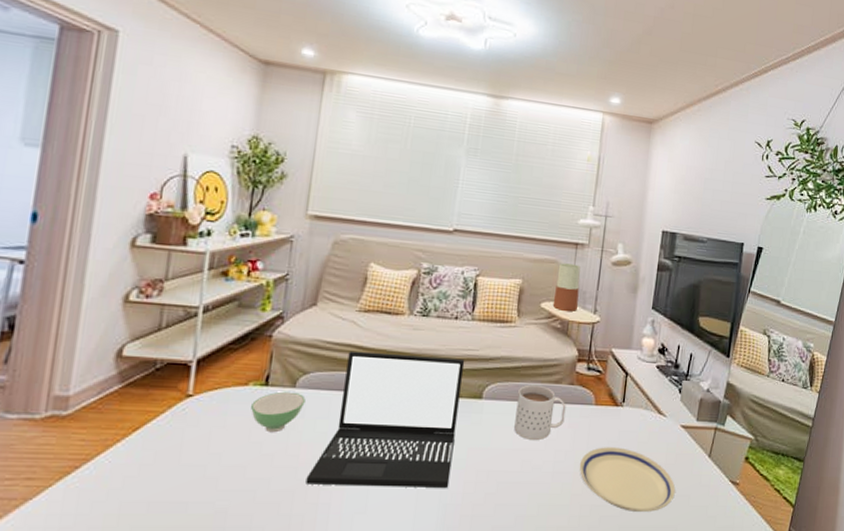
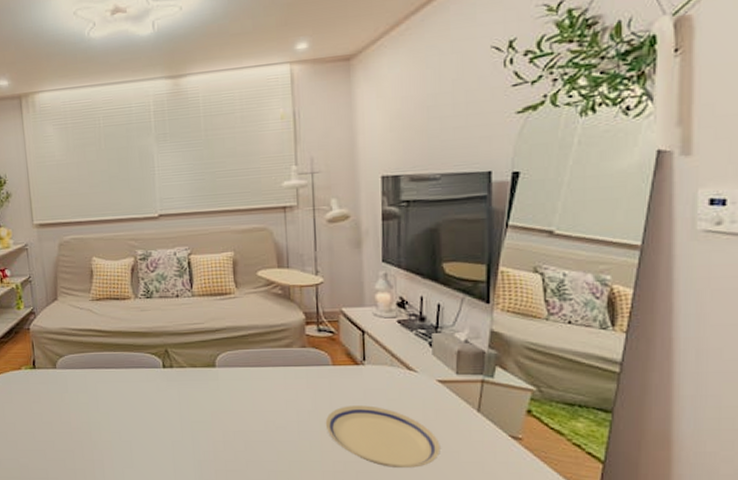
bowl: present [251,391,305,433] -> none [27,372,66,405]
laptop: present [305,350,465,488] -> none [80,332,200,446]
mug: present [514,384,566,440] -> none [249,350,302,402]
vase: present [552,263,581,312] -> none [268,228,296,277]

